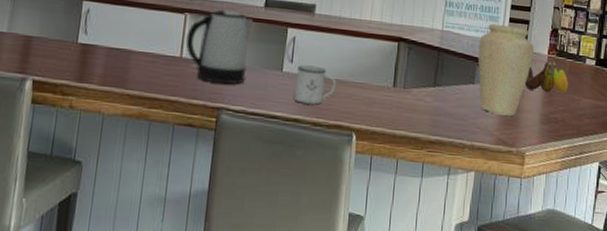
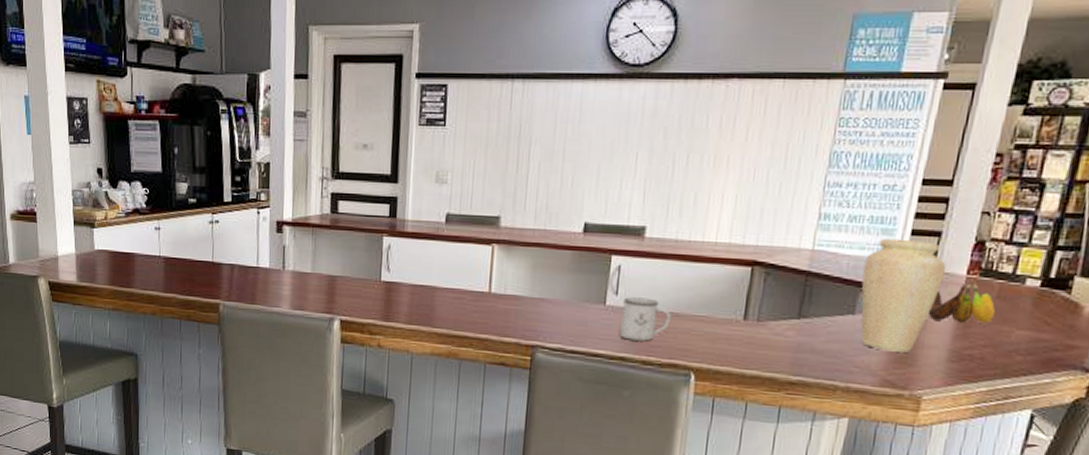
kettle: present [185,9,253,85] -> none [494,238,570,321]

